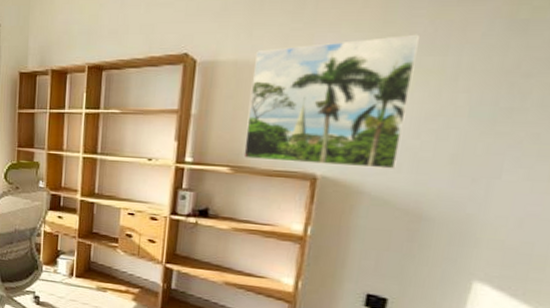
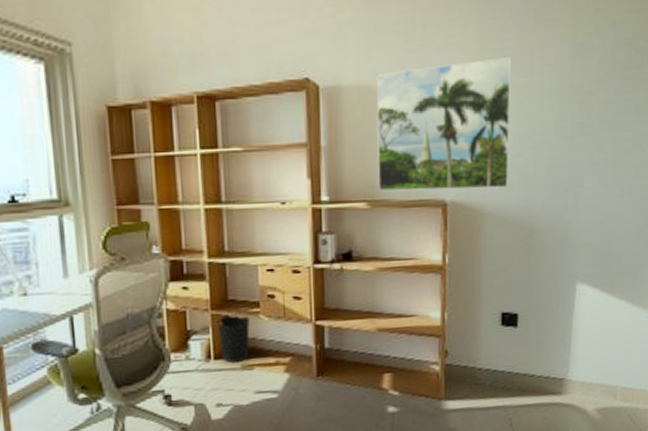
wastebasket: none [81,244,109,284] -> present [217,314,251,363]

